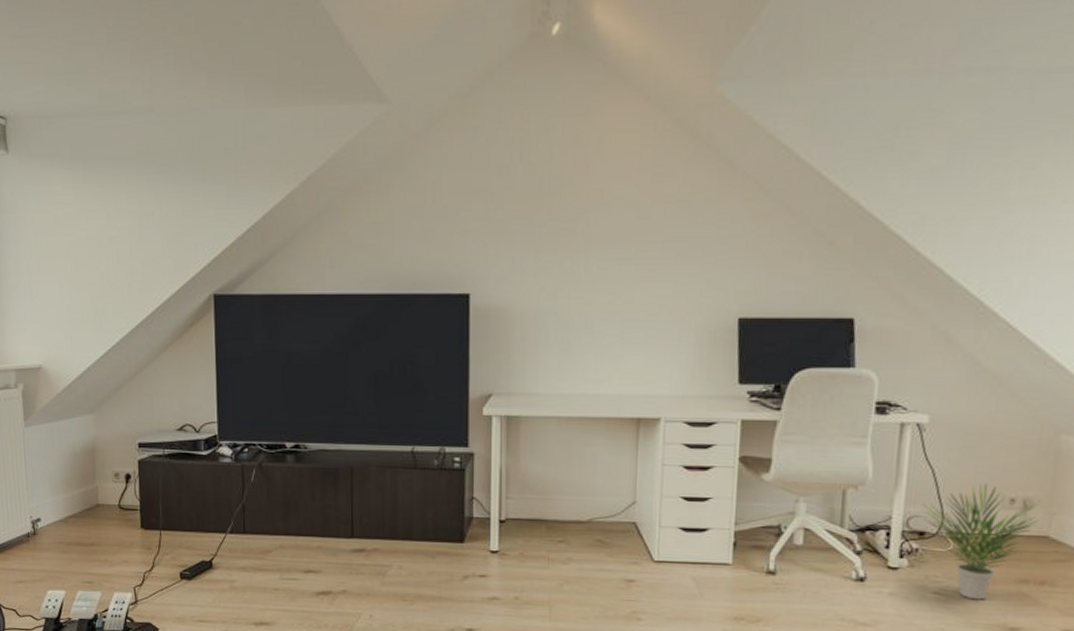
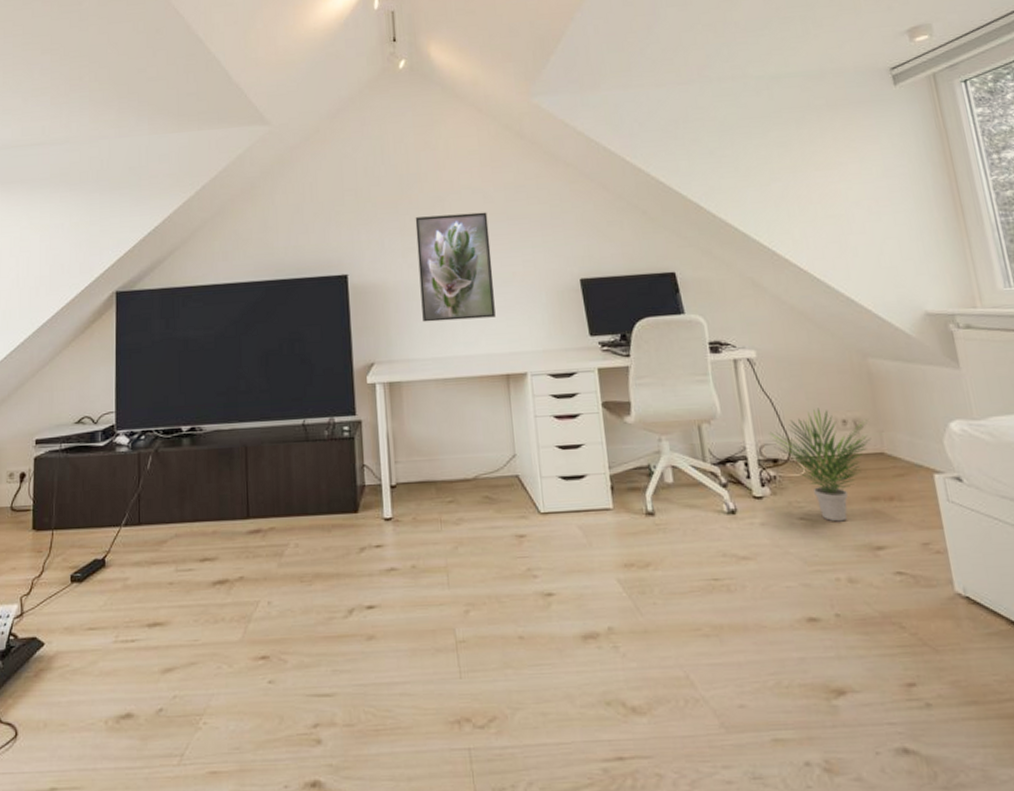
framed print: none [550,230,640,355] -> present [415,212,496,322]

